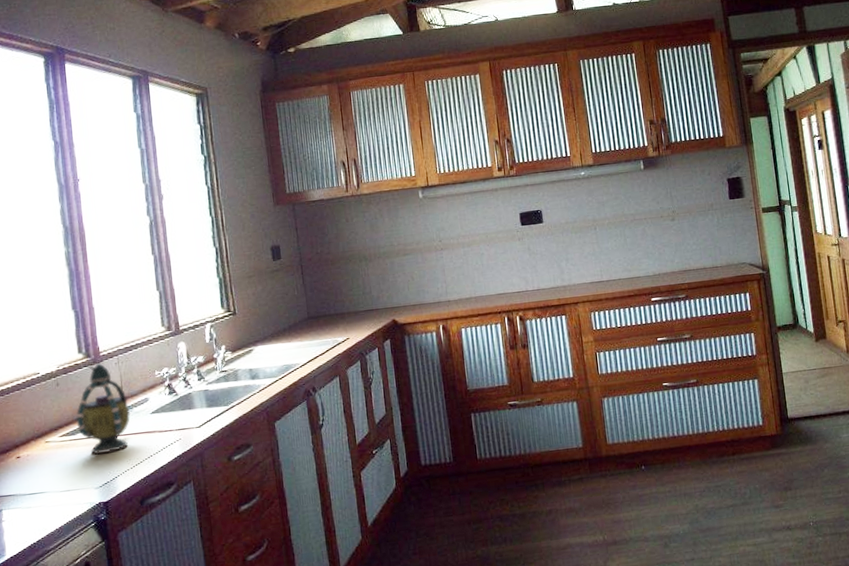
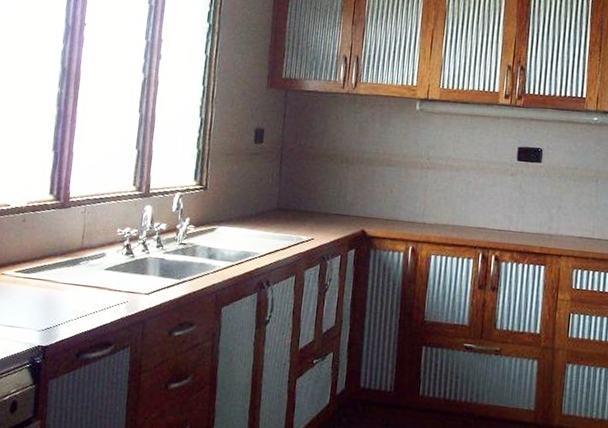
teapot: present [76,362,131,455] -> none [33,207,87,299]

